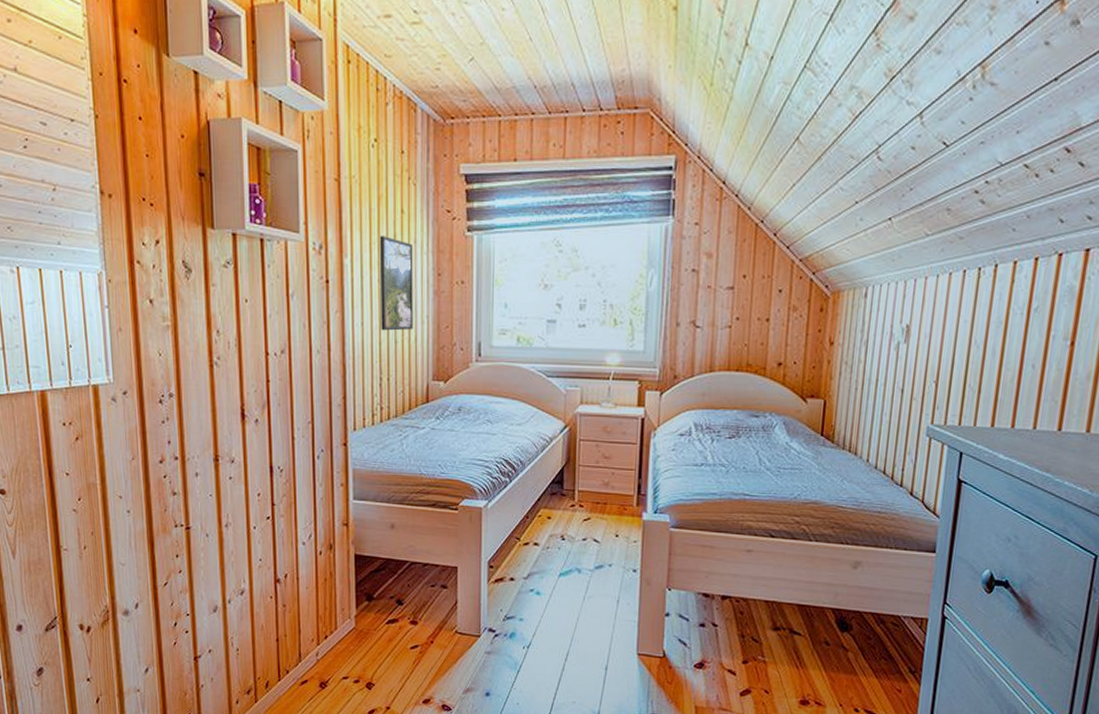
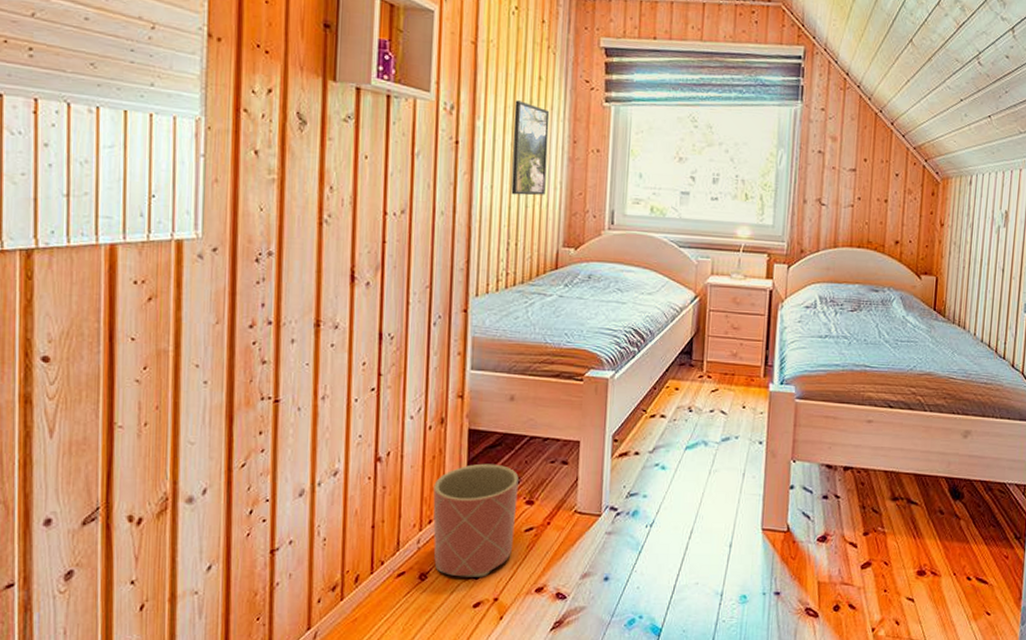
planter: none [327,586,402,688] -> present [433,463,519,577]

